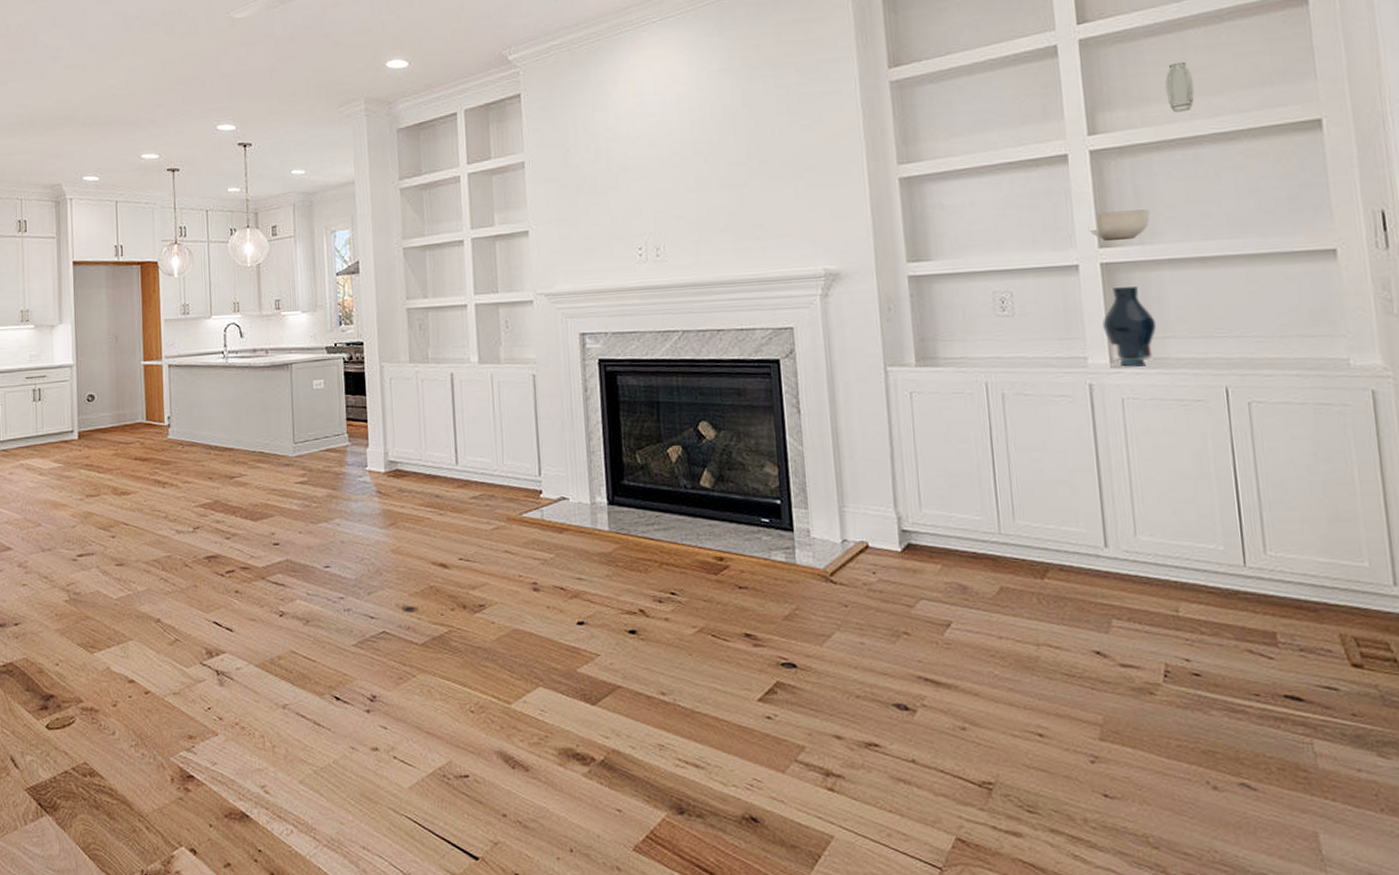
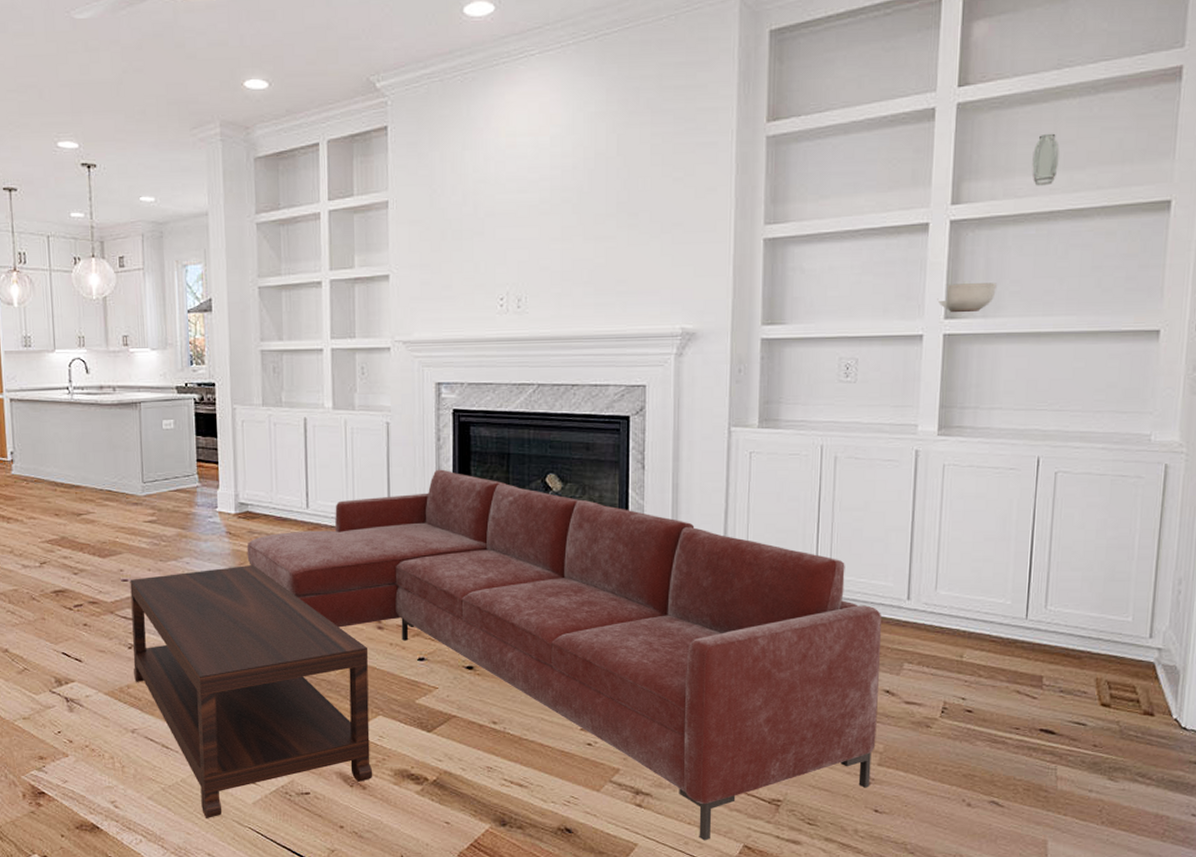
coffee table: none [281,525,536,805] -> present [130,565,373,818]
sofa: none [397,420,1094,832] -> present [246,469,882,841]
vase: present [1102,286,1157,367] -> none [936,357,986,435]

